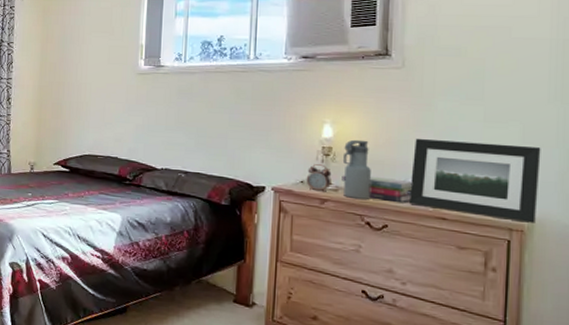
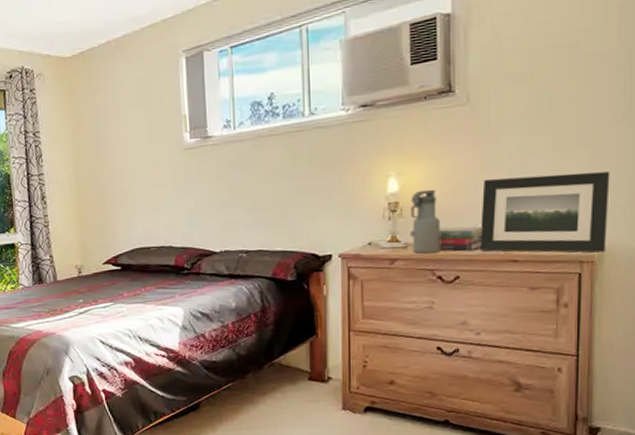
alarm clock: present [306,164,332,192] -> none [373,222,400,252]

